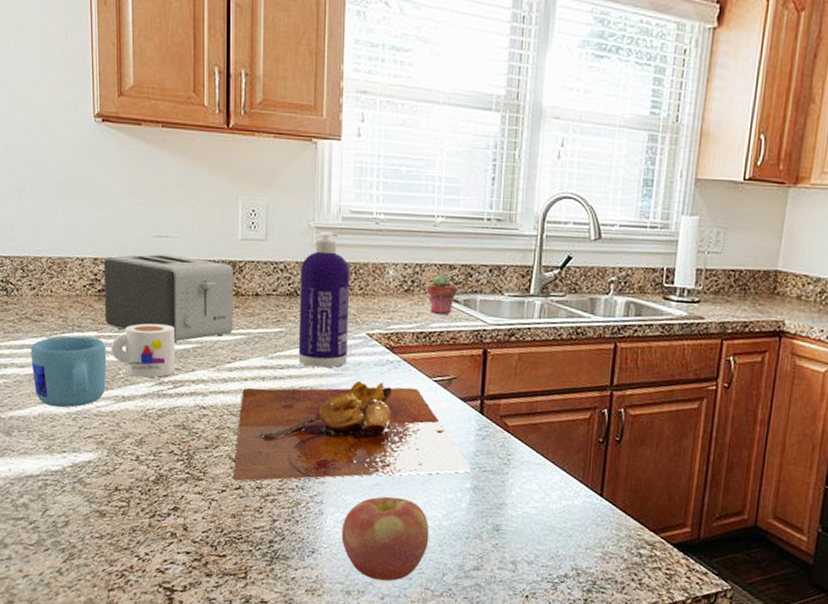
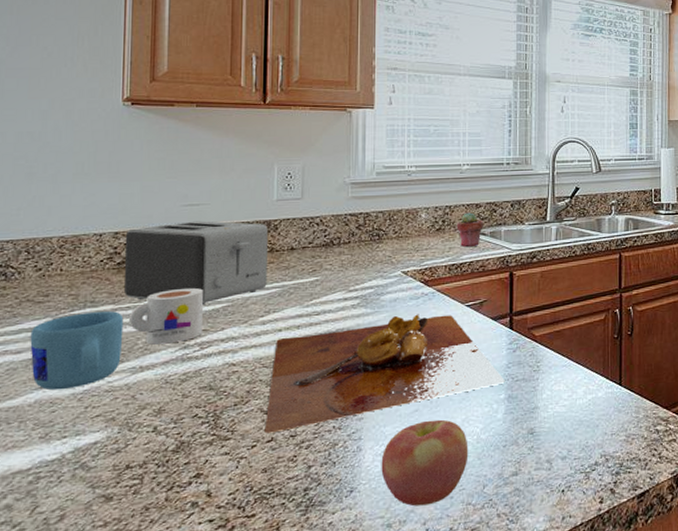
spray bottle: present [298,231,350,368] -> none [334,185,385,309]

